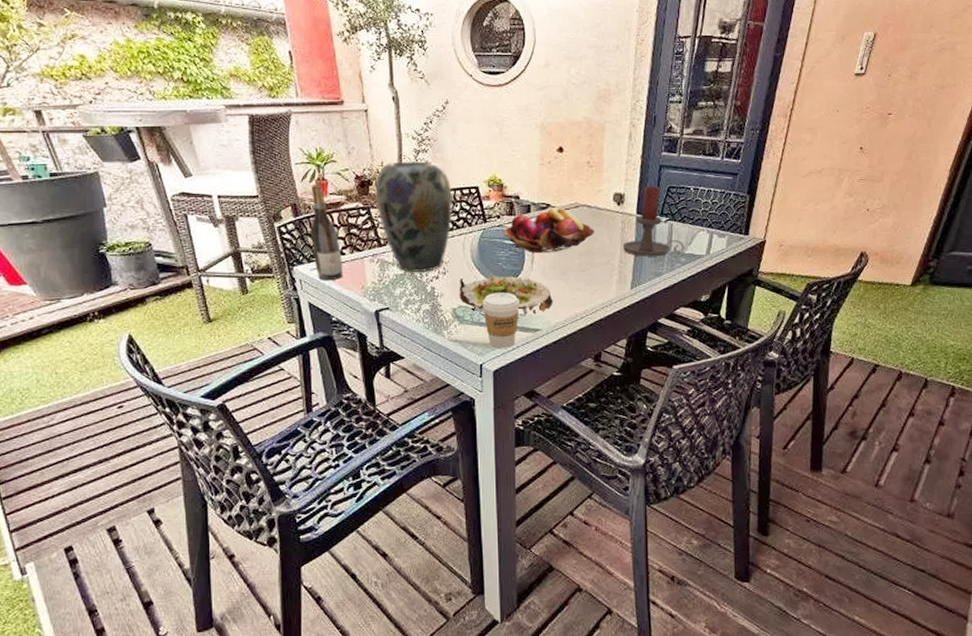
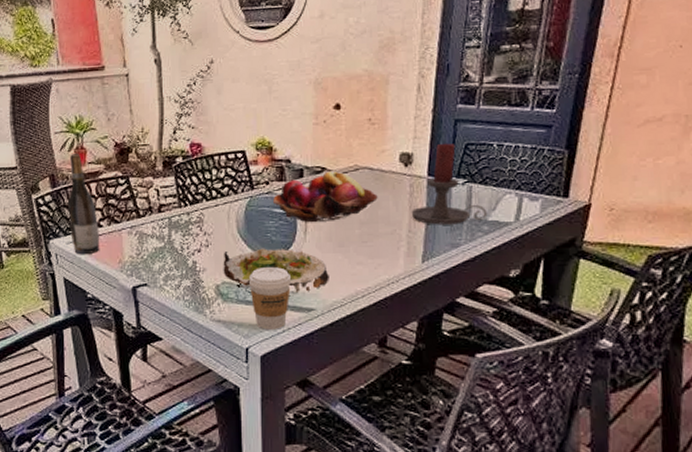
vase: present [375,161,453,272] -> none [135,125,218,245]

